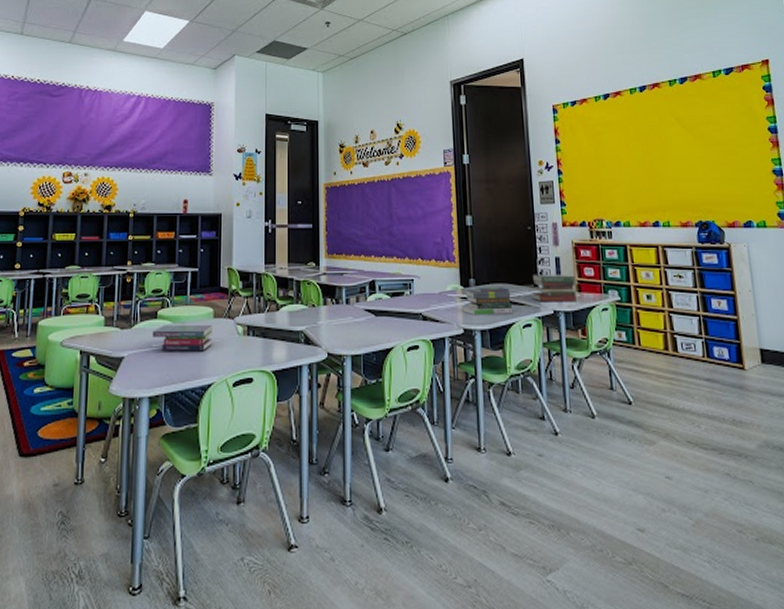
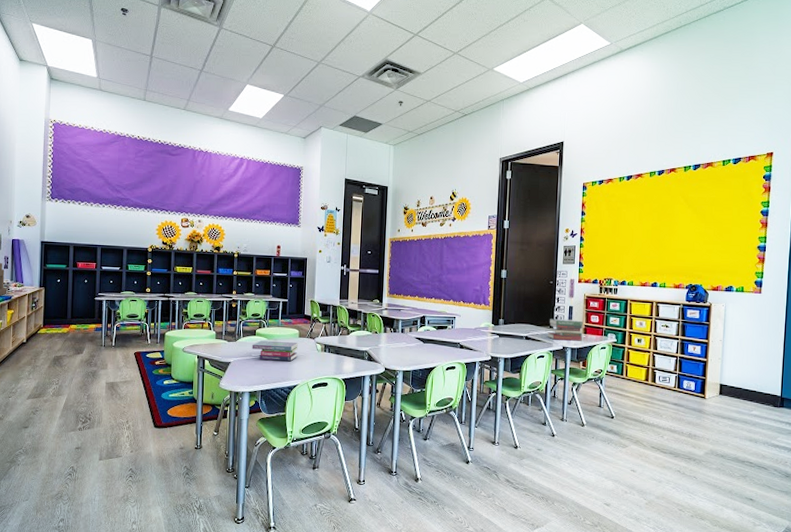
books: present [463,287,513,316] -> none [492,326,531,347]

